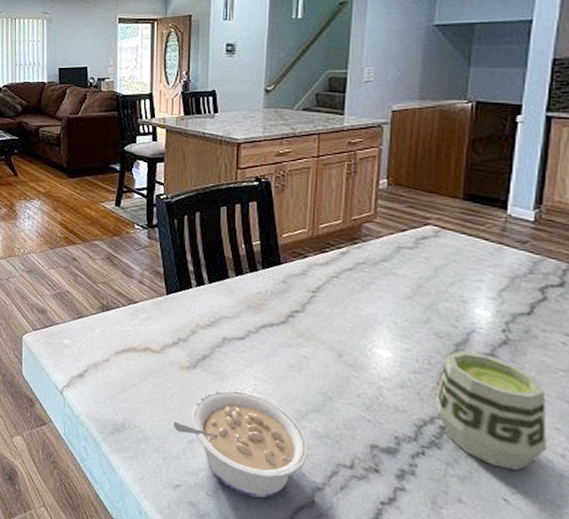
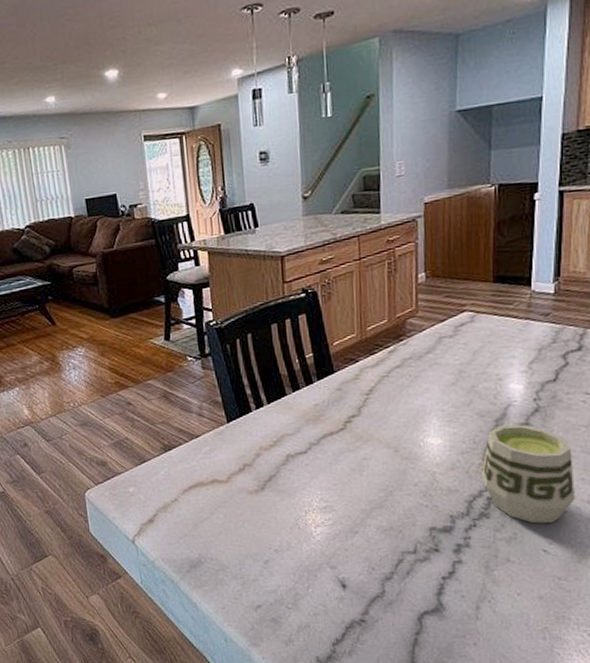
legume: present [172,390,309,498] -> none [247,503,377,601]

